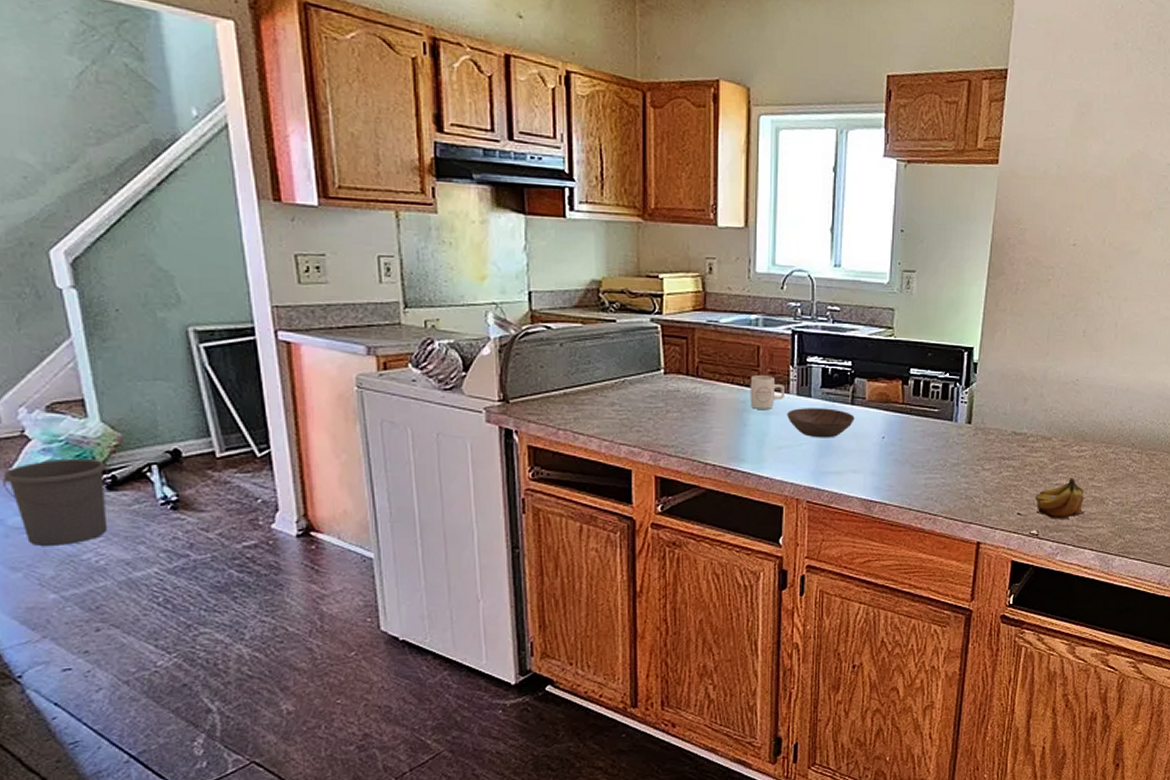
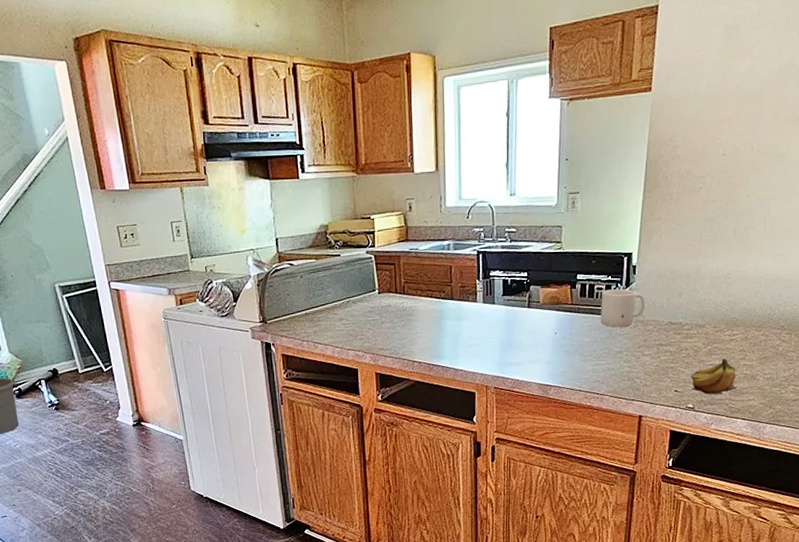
mug: present [750,375,785,409] -> none [445,289,473,316]
bowl: present [787,408,855,438] -> none [476,312,531,337]
mug: none [936,388,988,435] -> present [601,289,646,327]

